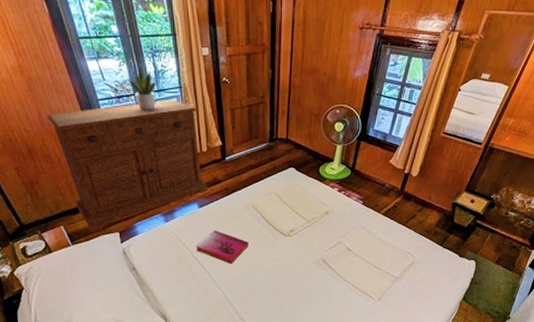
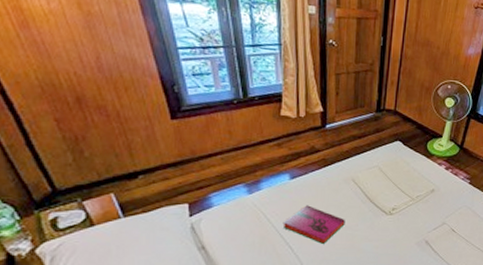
sideboard: present [47,100,208,232] -> none [108,57,303,203]
potted plant: present [127,67,156,110] -> none [217,17,252,66]

